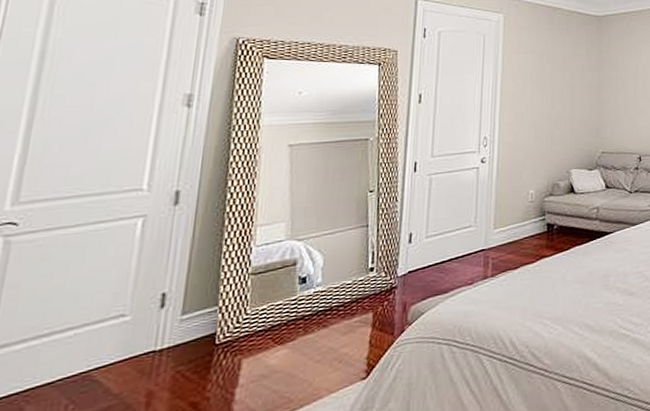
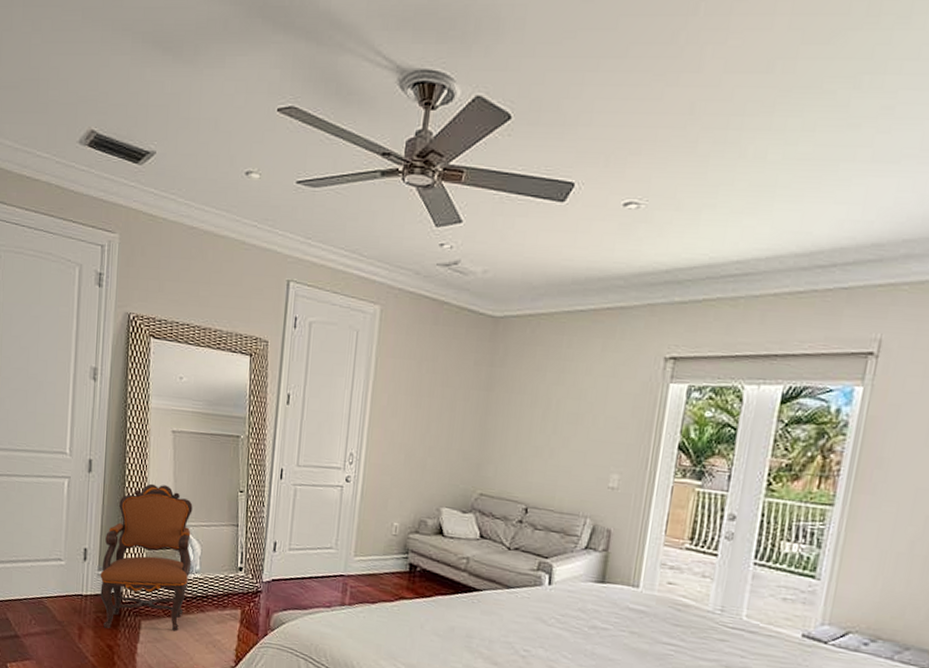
armchair: none [183,201,314,384] -> present [100,483,193,631]

